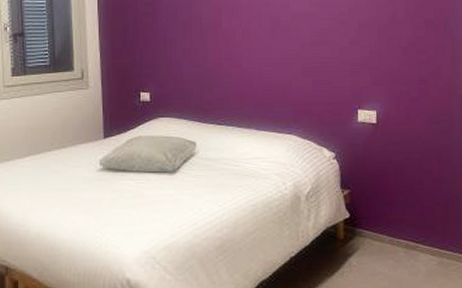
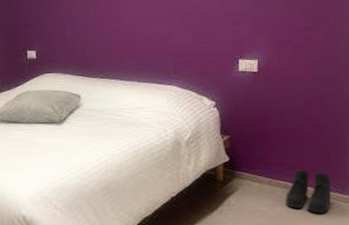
boots: none [407,227,452,276] -> present [286,169,332,214]

